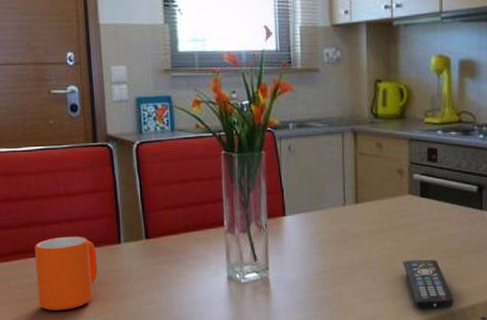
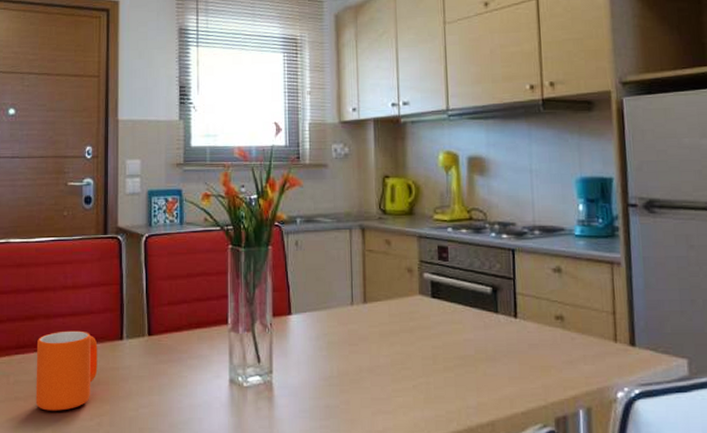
remote control: present [403,259,454,310] -> none [414,367,471,424]

